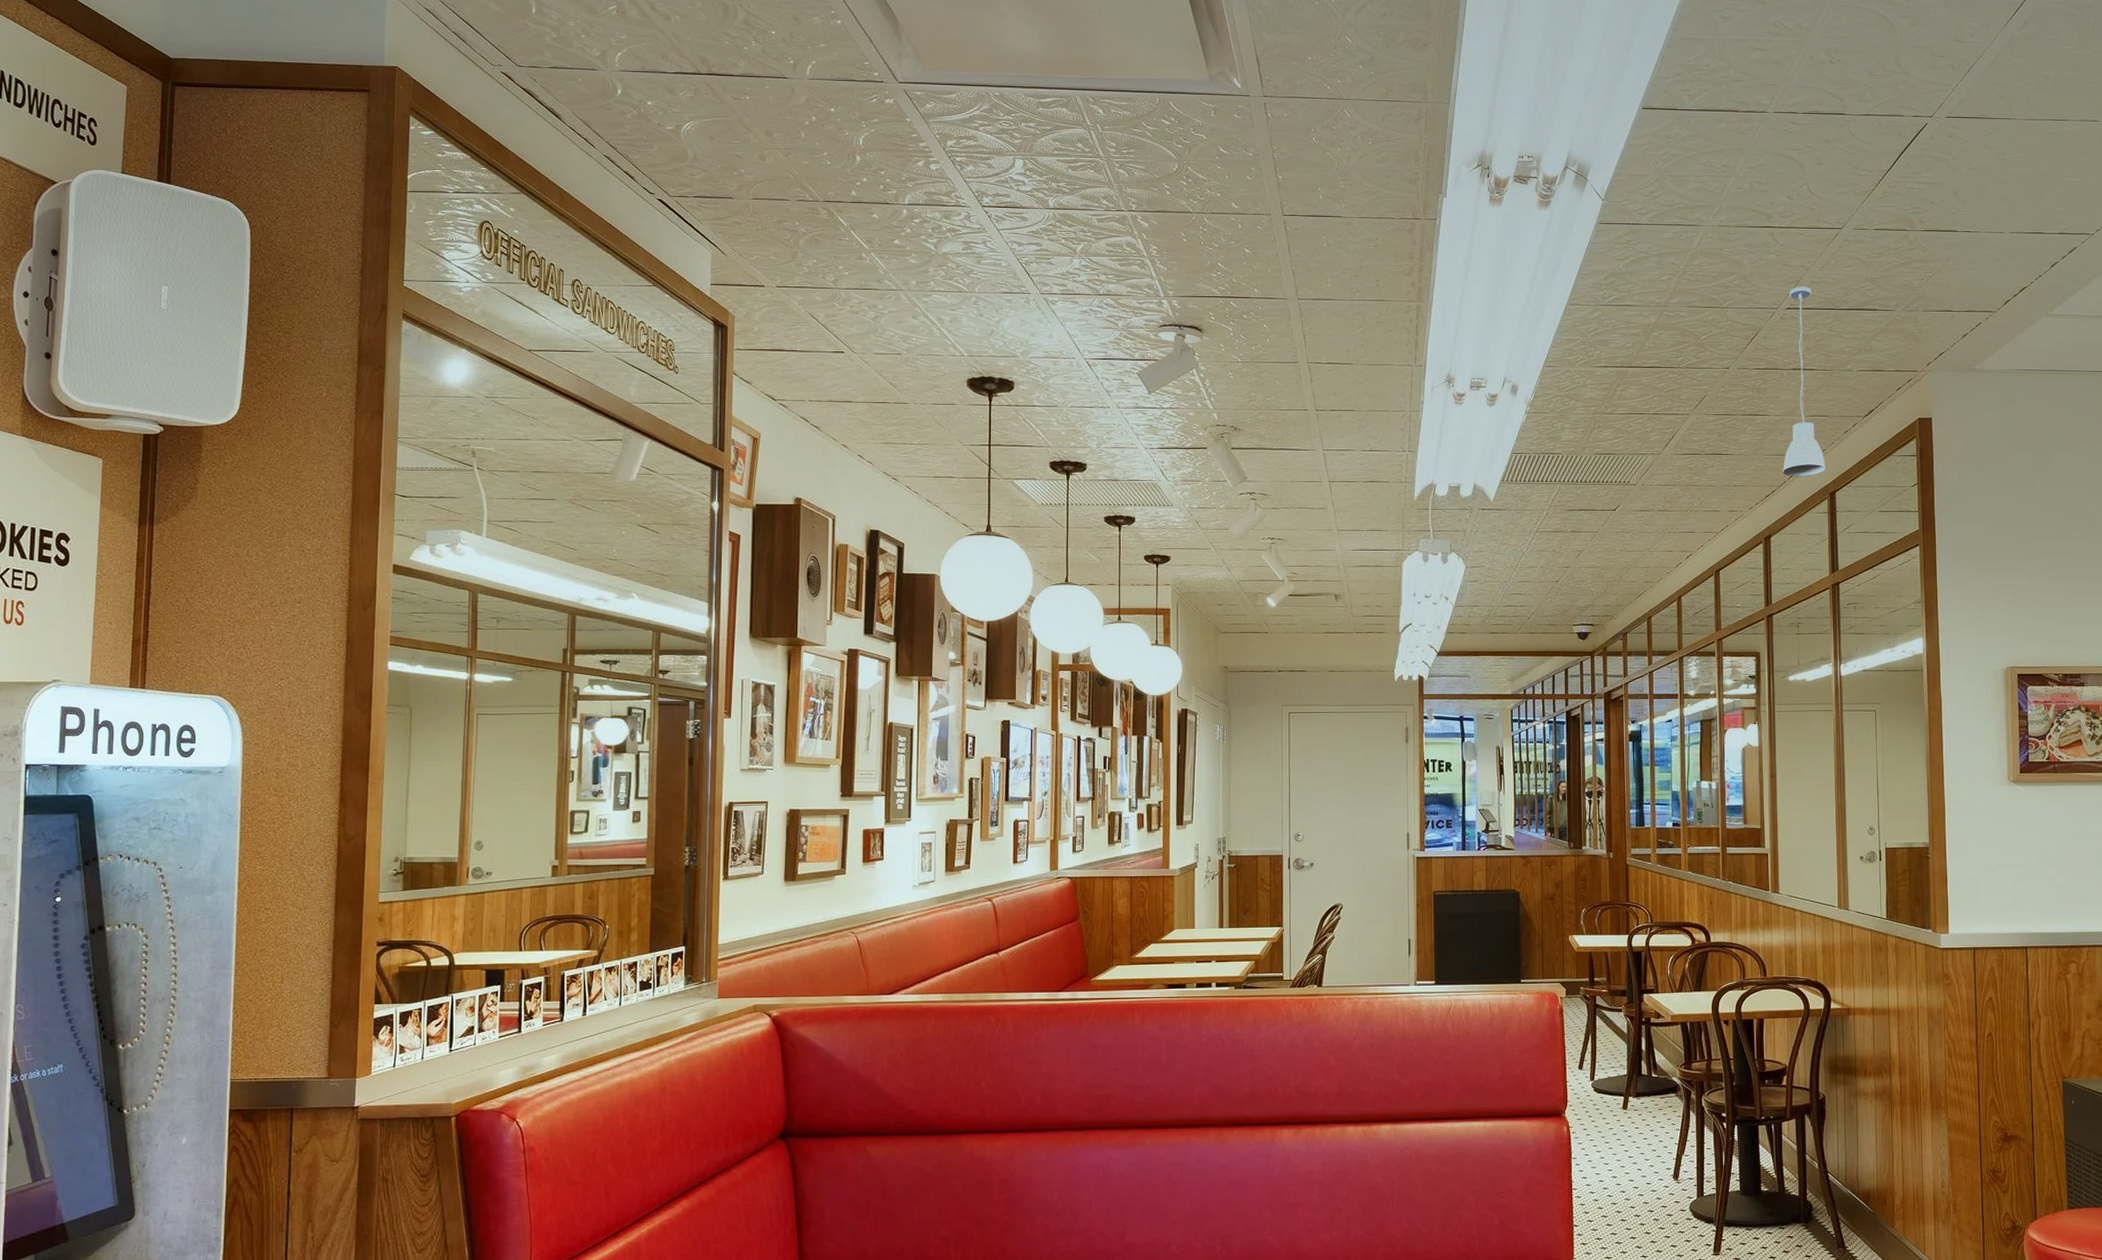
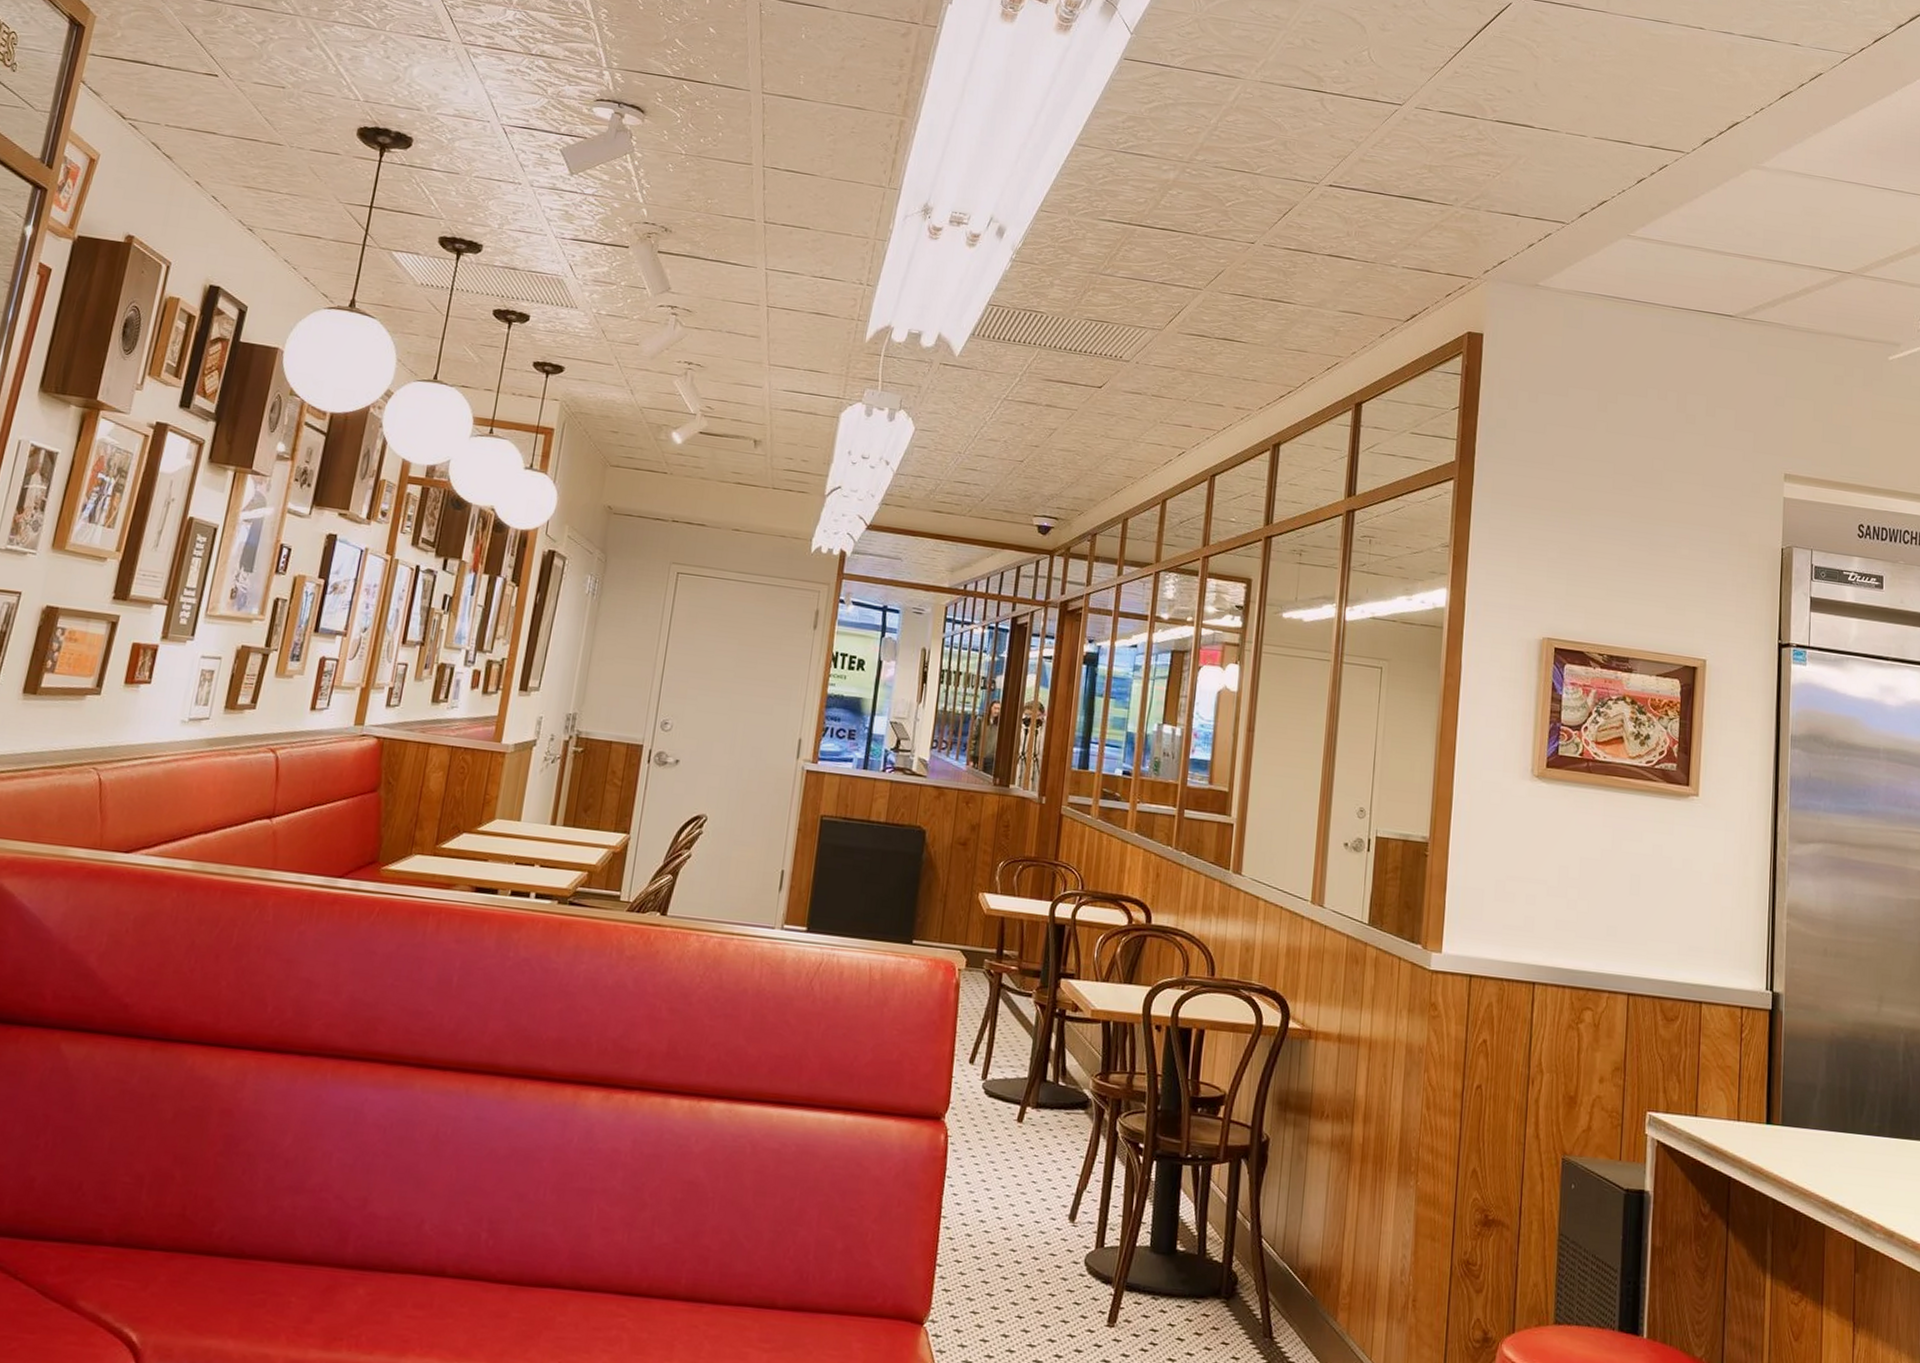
pendant light: present [1783,286,1827,477] -> none [1303,162,1360,381]

